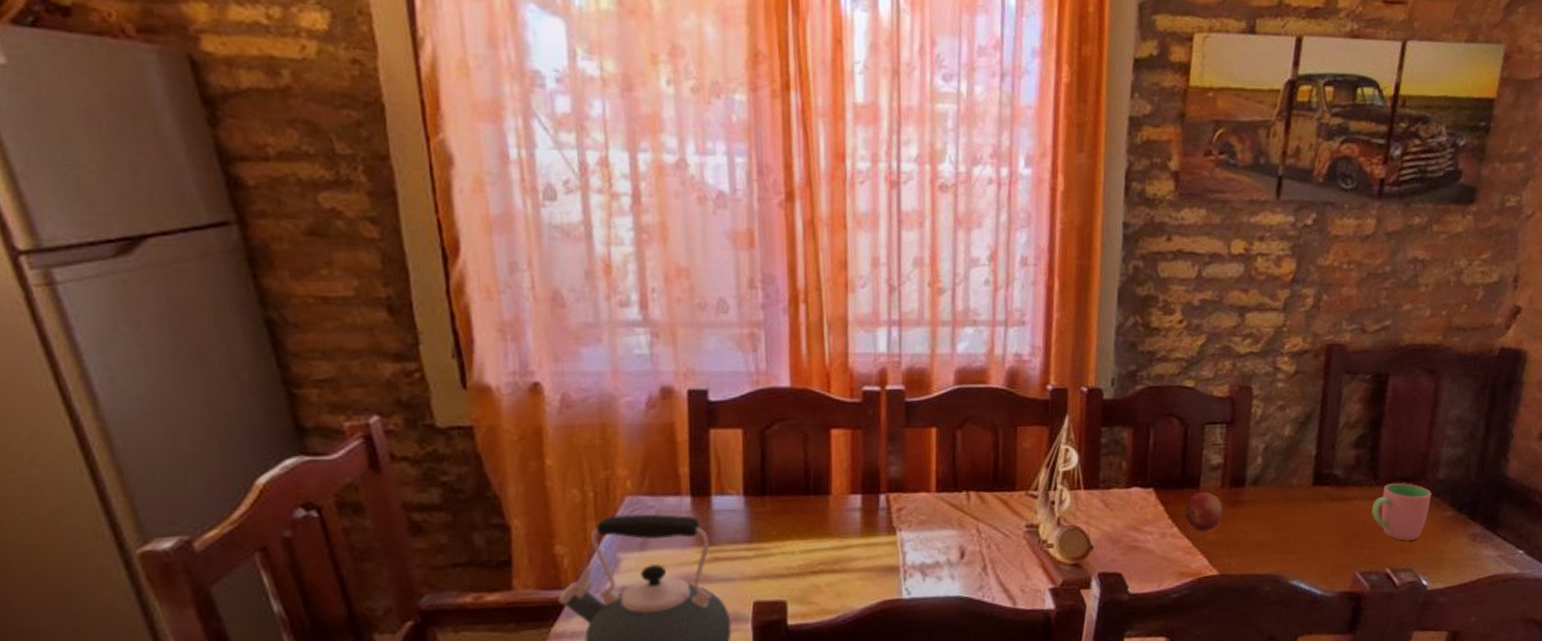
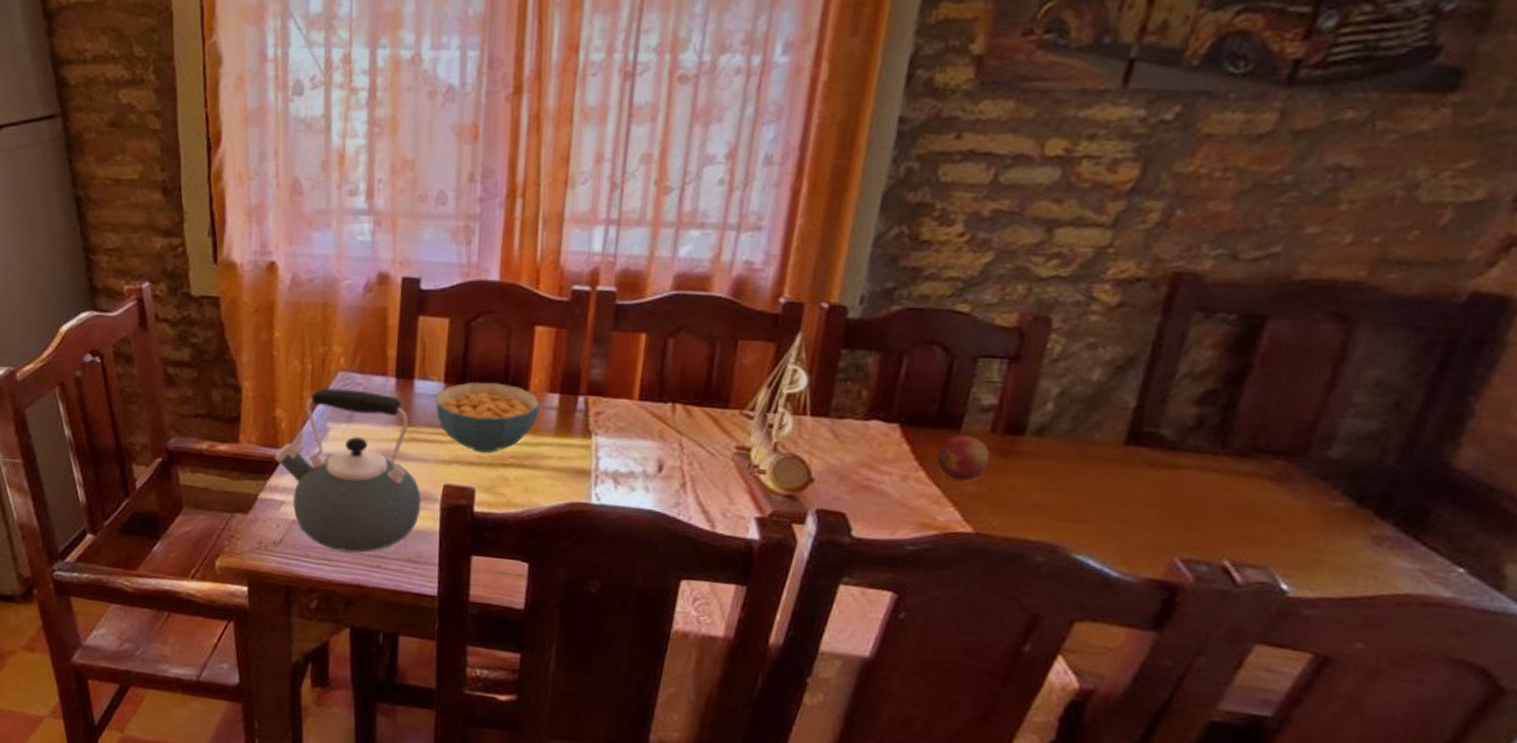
cereal bowl: none [735,490,843,563] -> present [435,381,540,453]
cup: present [1371,483,1432,541] -> none [1211,455,1315,532]

